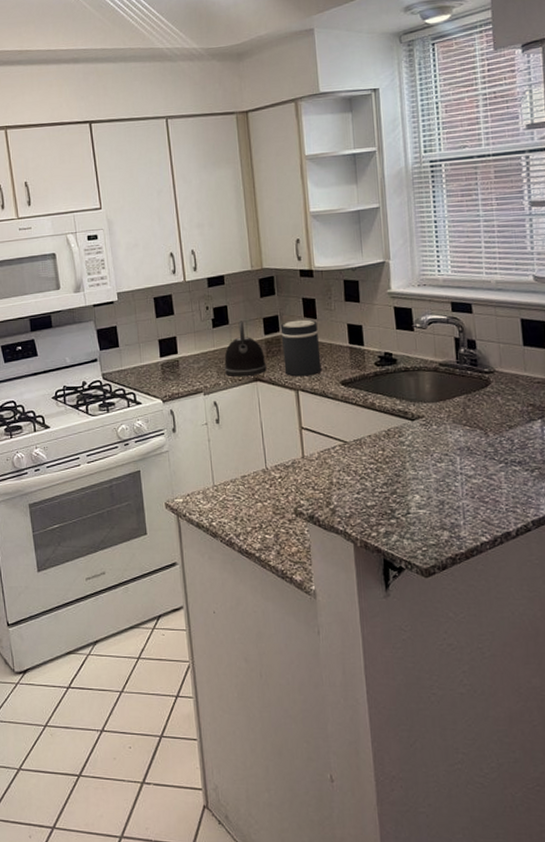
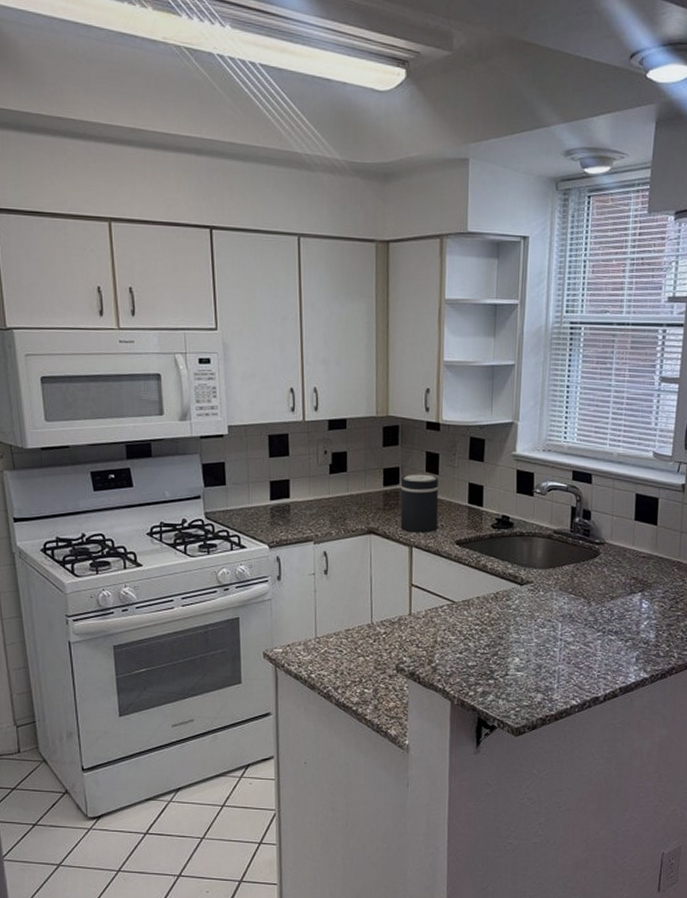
kettle: present [224,321,267,377] -> none [337,469,382,528]

